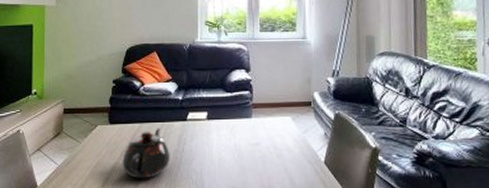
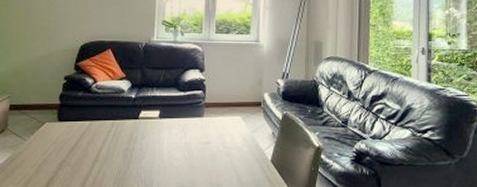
teapot: present [122,128,171,179] -> none [69,126,121,178]

